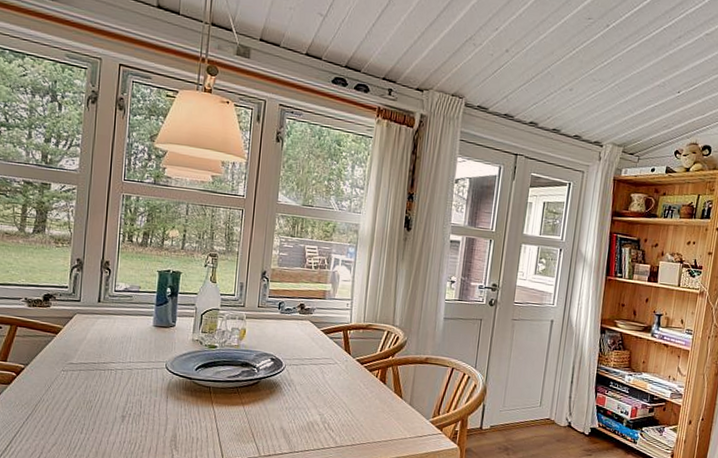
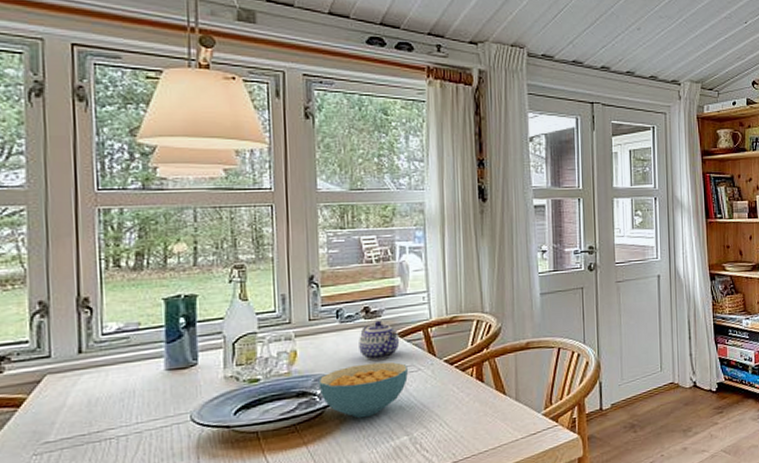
cereal bowl: none [258,349,327,393] -> present [318,361,408,418]
teapot: none [292,316,325,349] -> present [359,320,400,360]

